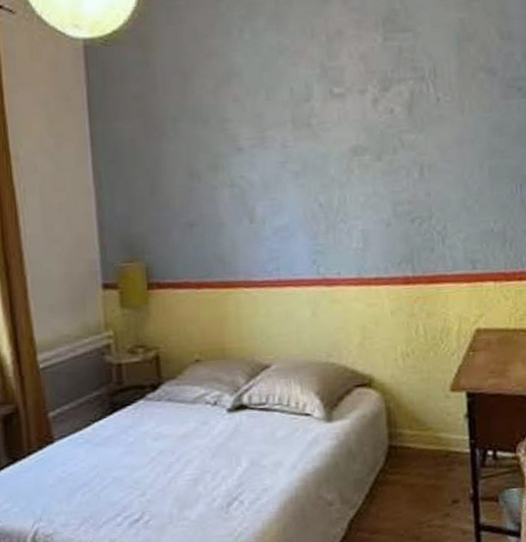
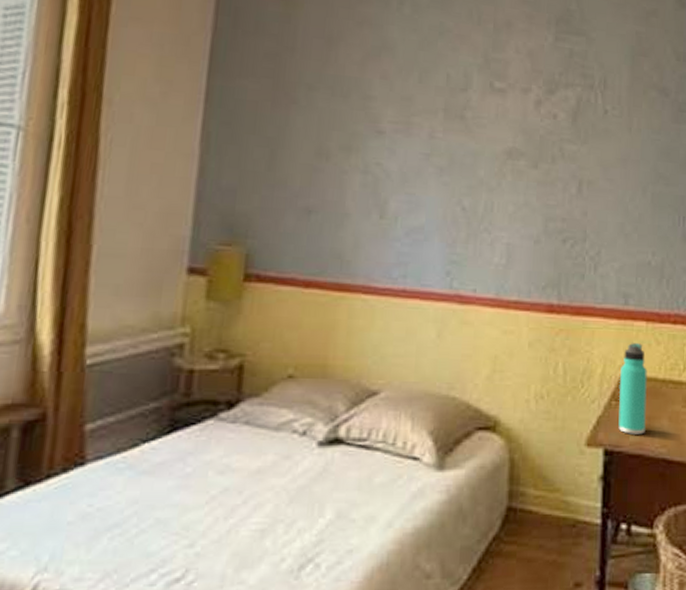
thermos bottle: none [475,301,502,378] -> present [618,343,647,435]

